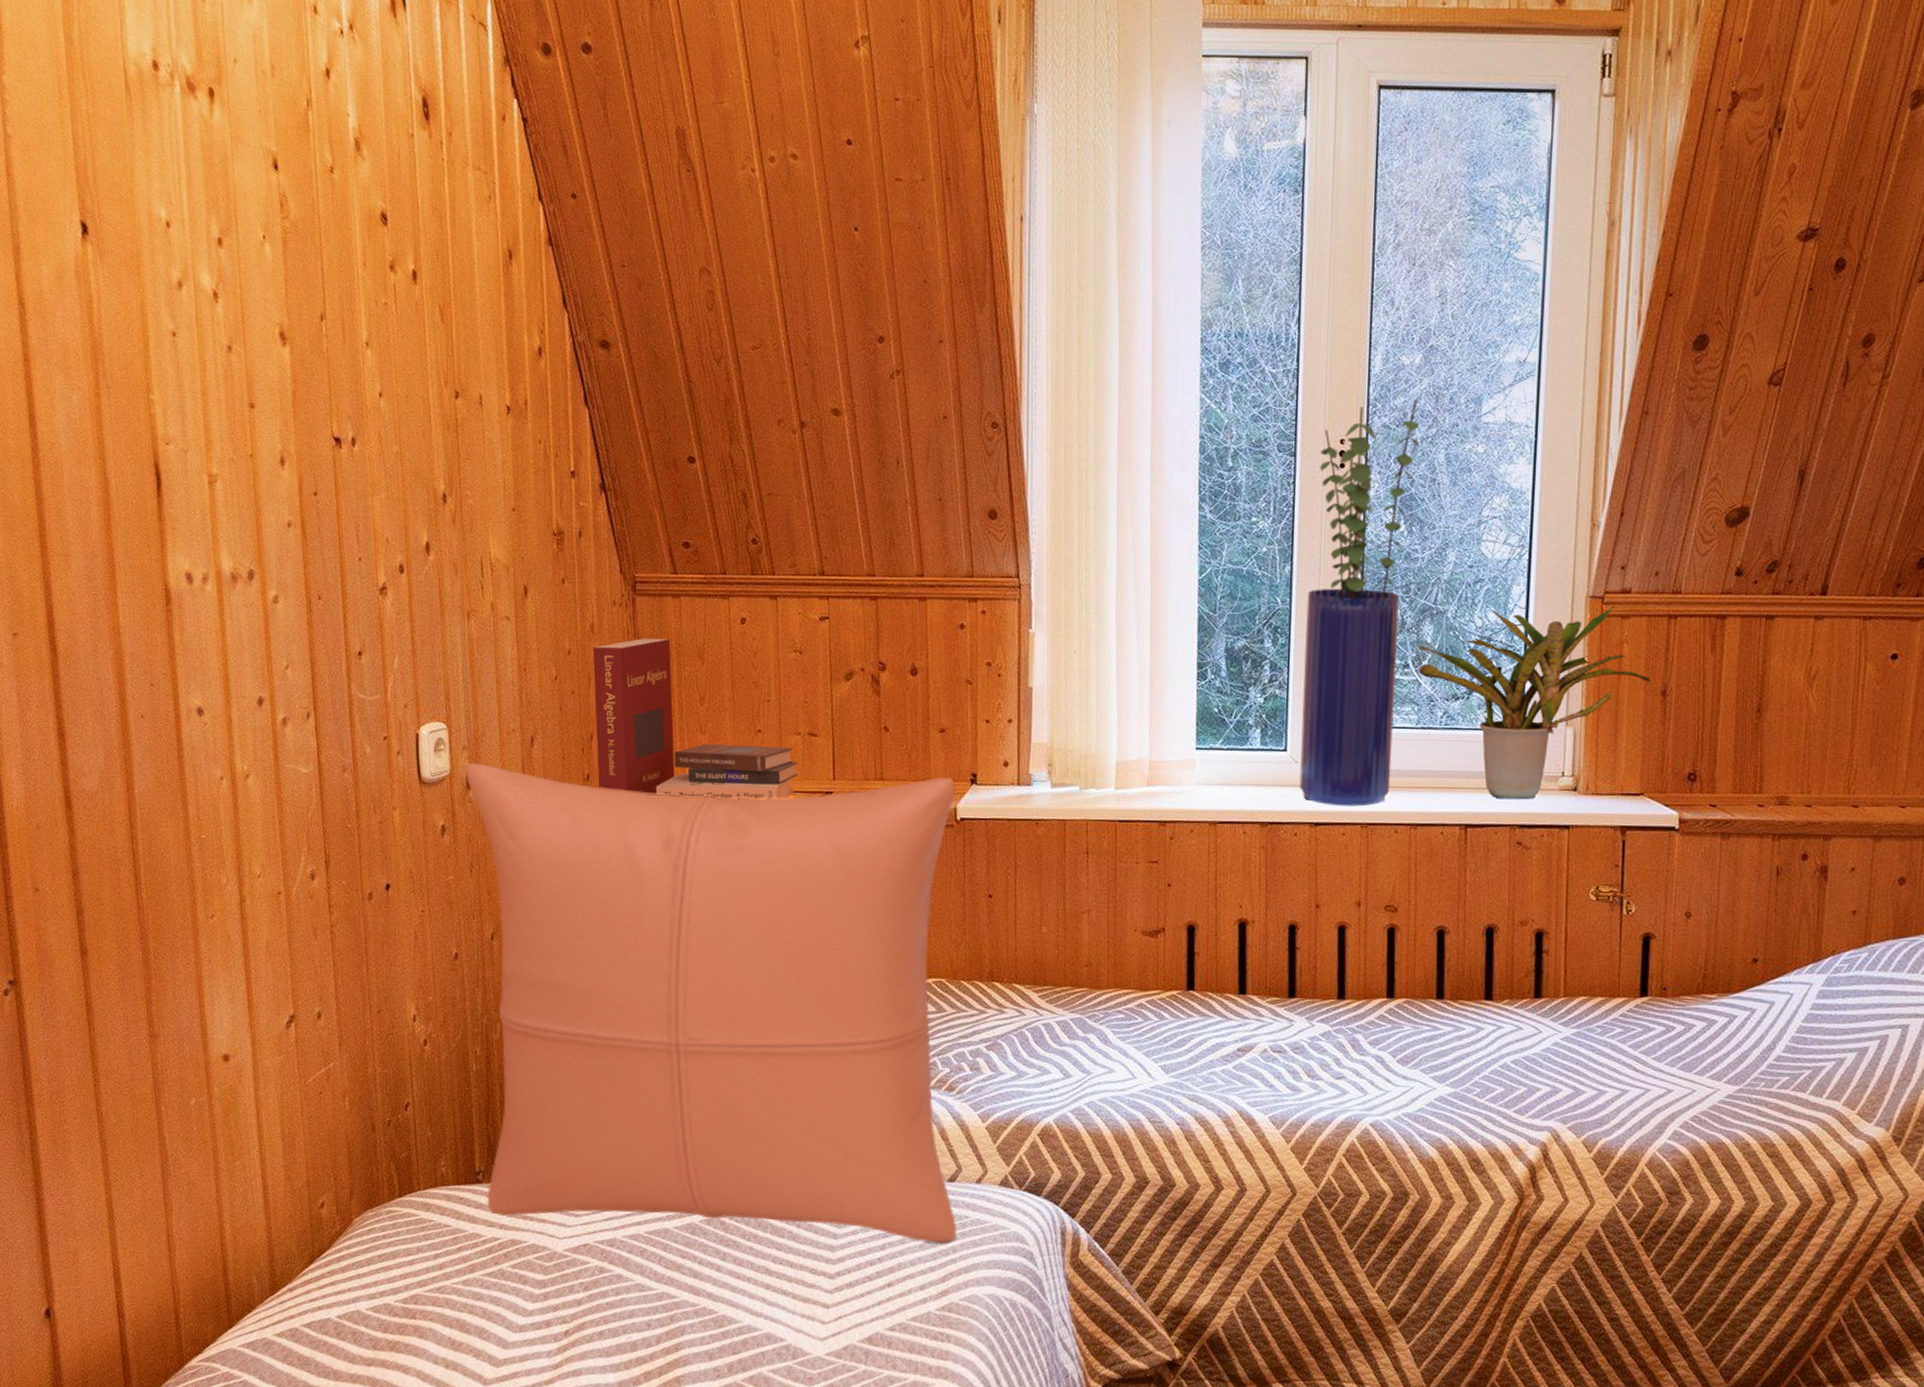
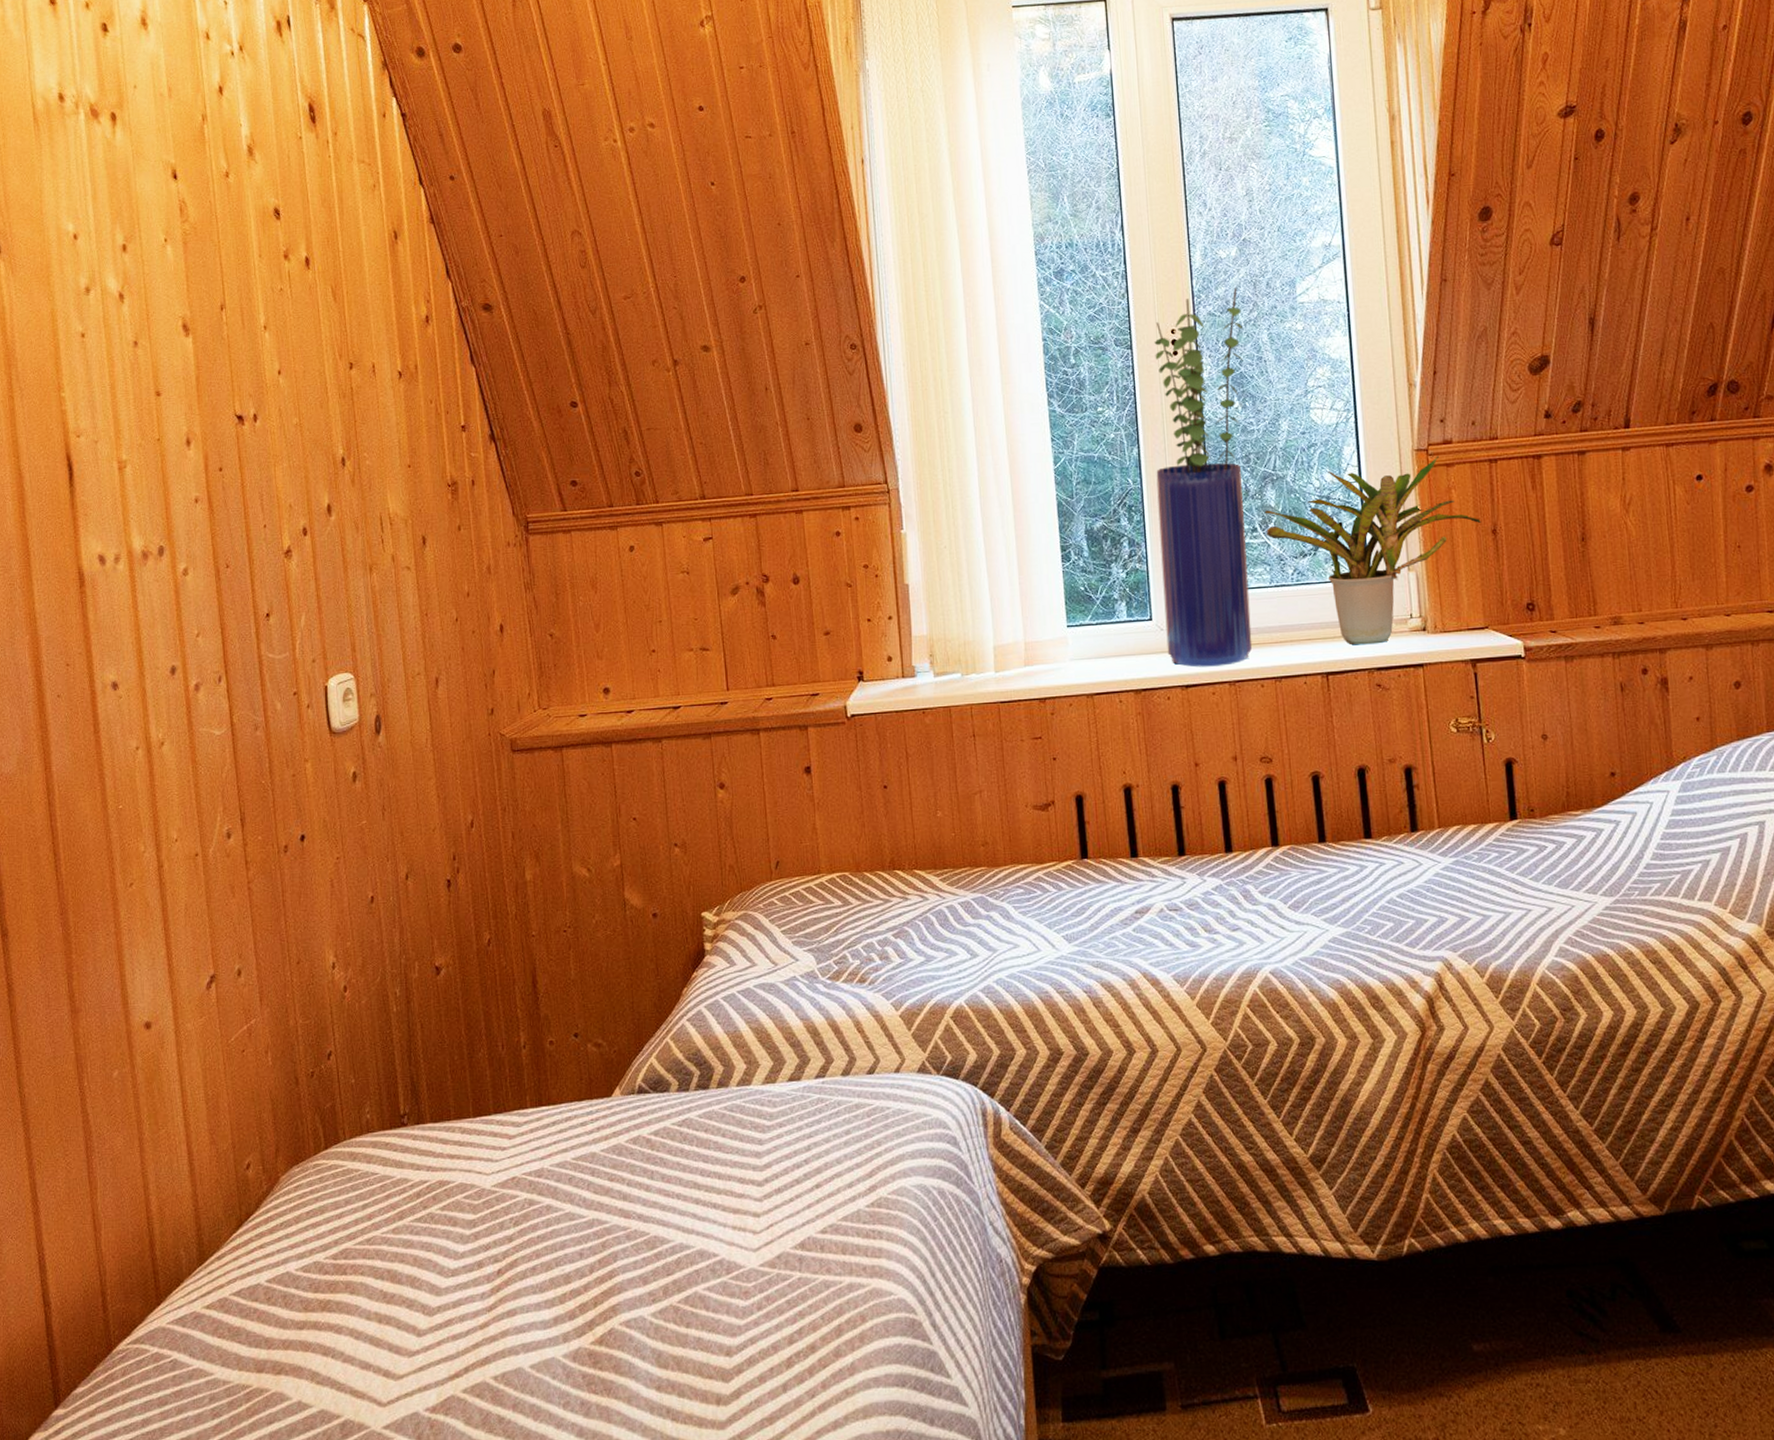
pillow: present [464,762,957,1244] -> none [372,677,880,1157]
book: present [592,638,675,794] -> none [490,573,575,722]
books: present [655,744,799,800] -> none [557,663,694,722]

